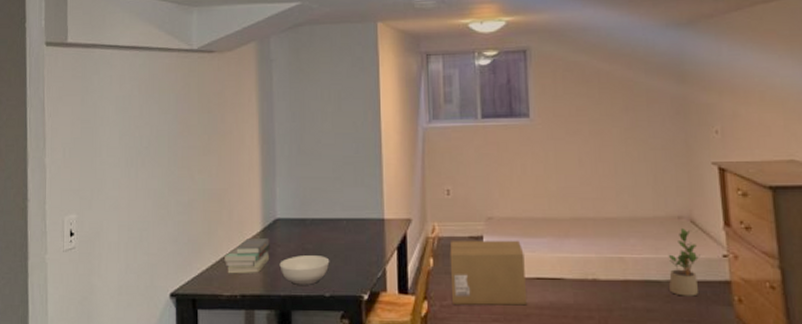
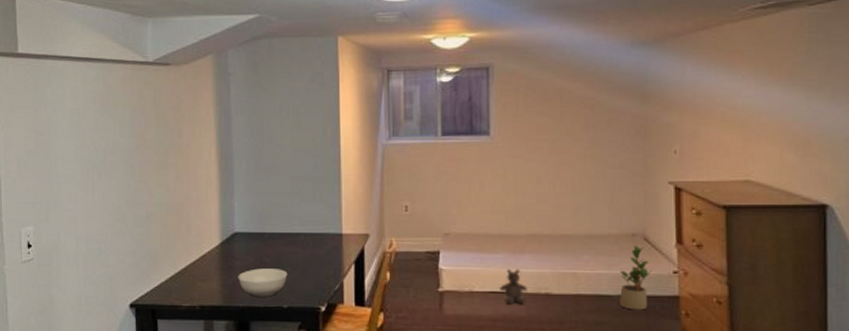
books: present [225,239,270,274] -> none [183,252,229,286]
box: present [450,240,526,306] -> none [406,255,480,318]
stuffed animal: none [545,253,574,292] -> present [500,268,527,305]

